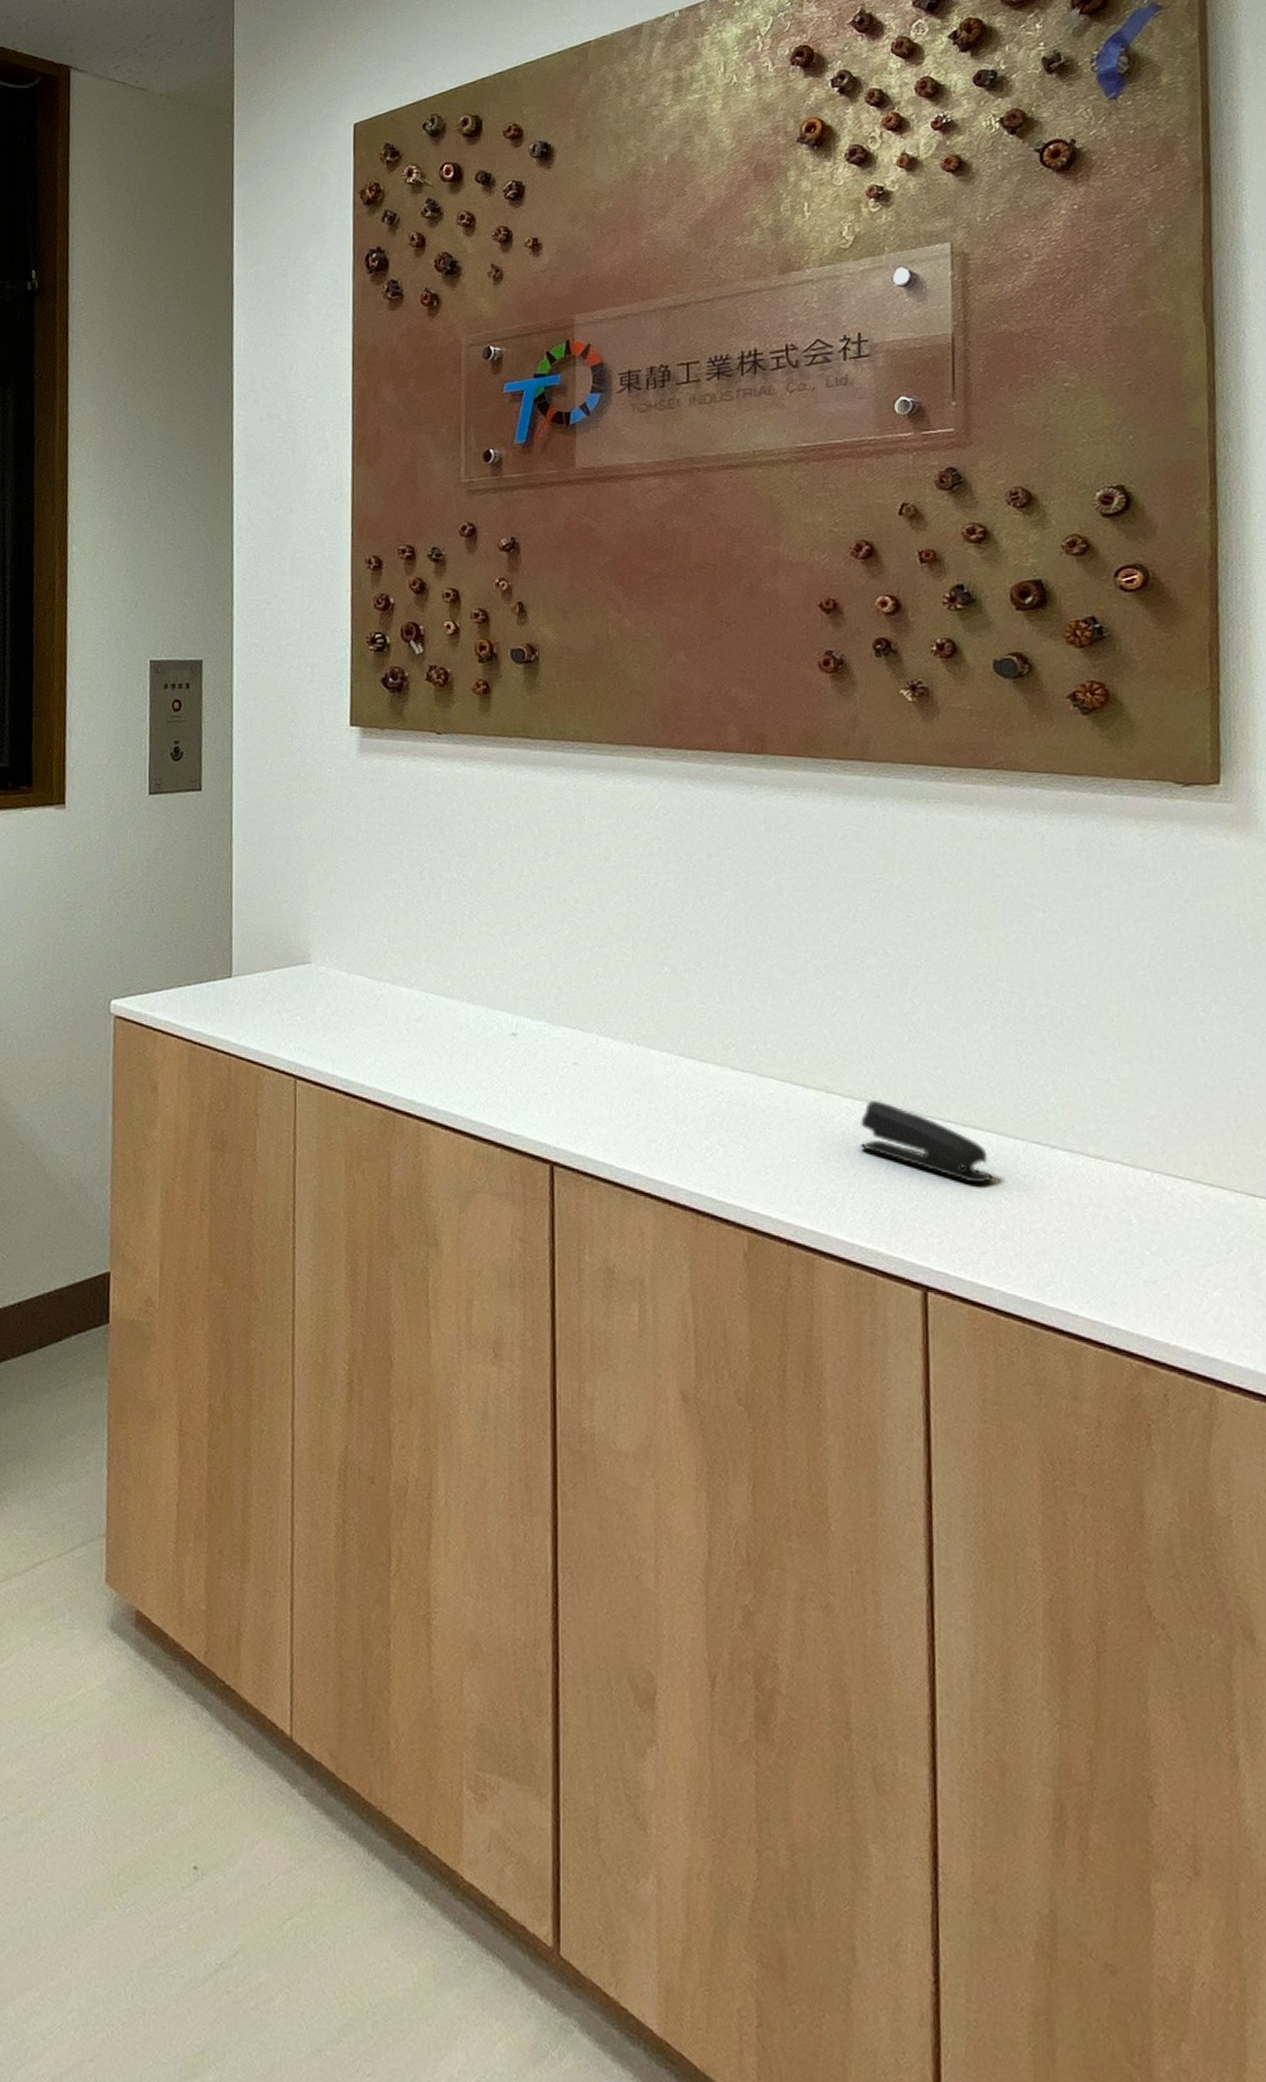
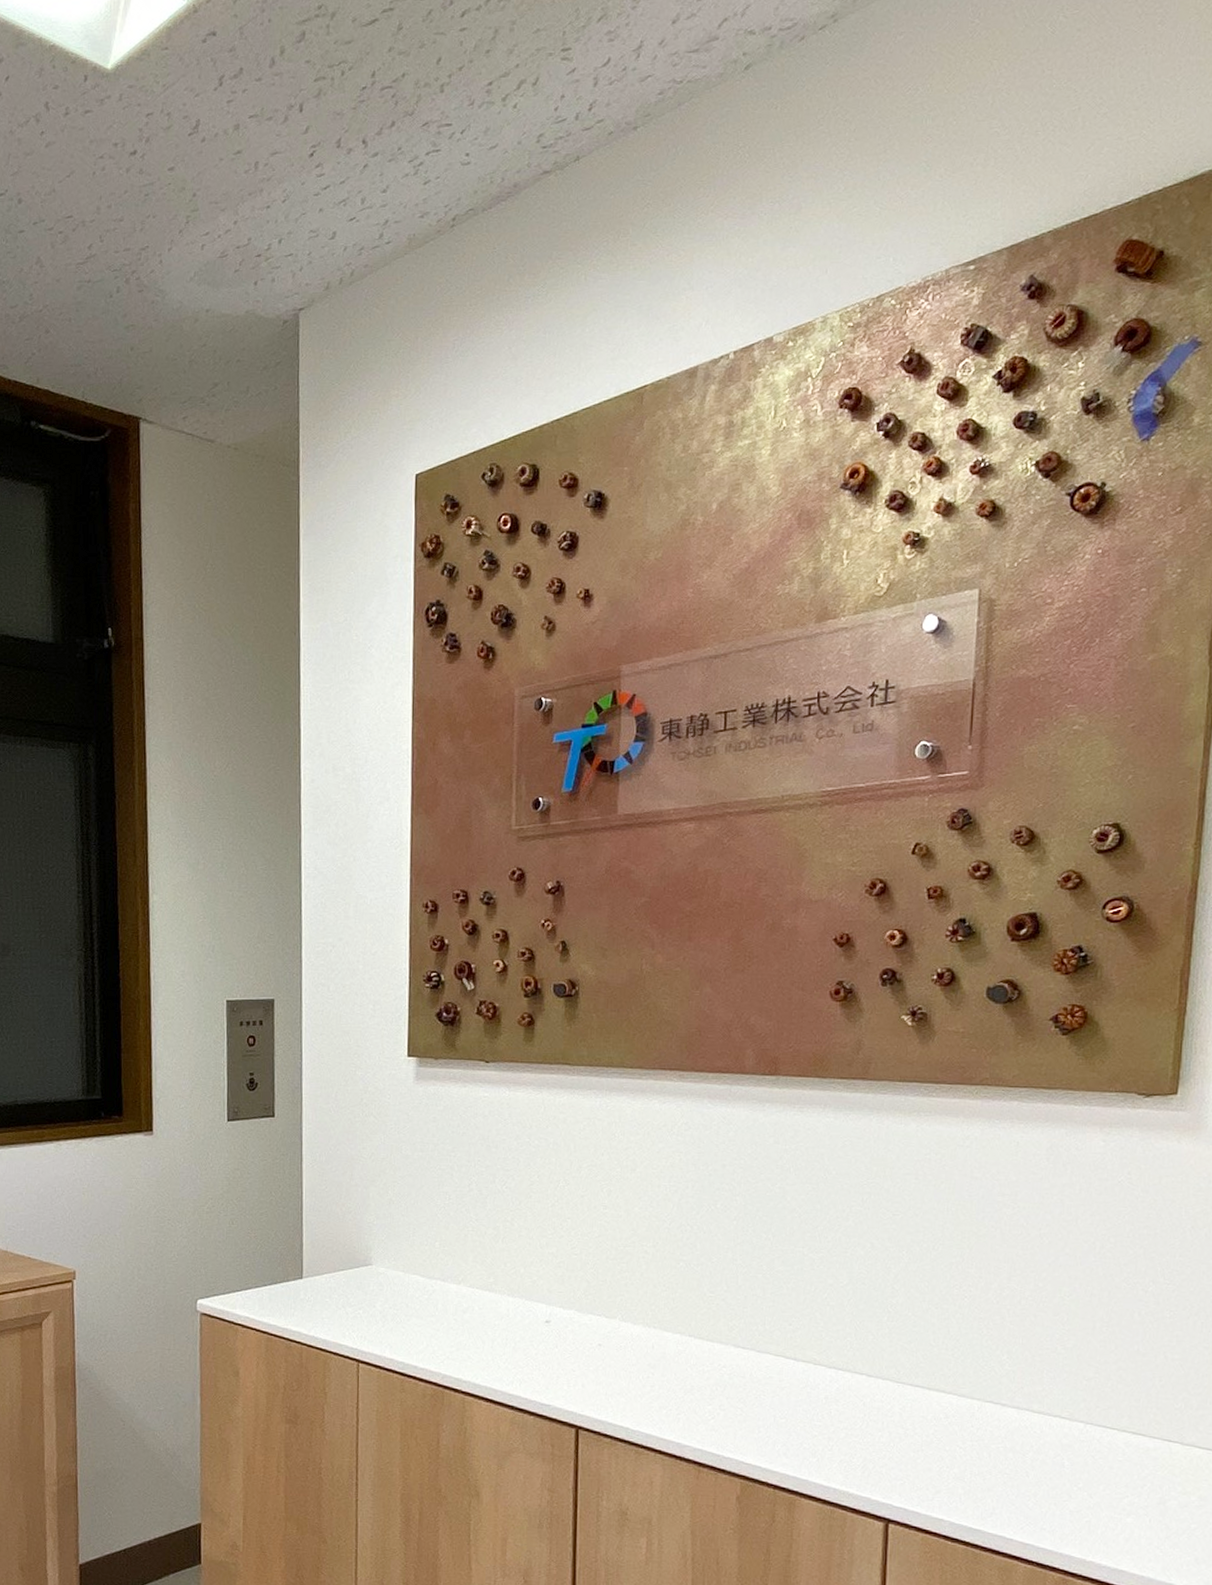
stapler: present [860,1099,993,1184] -> none [840,1369,951,1436]

